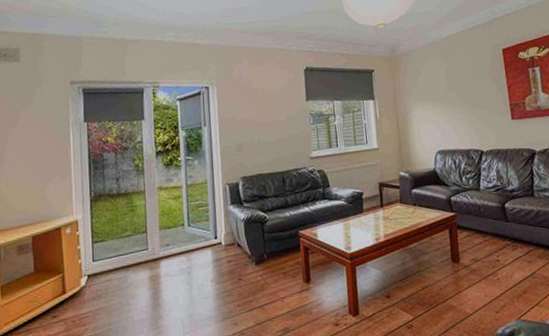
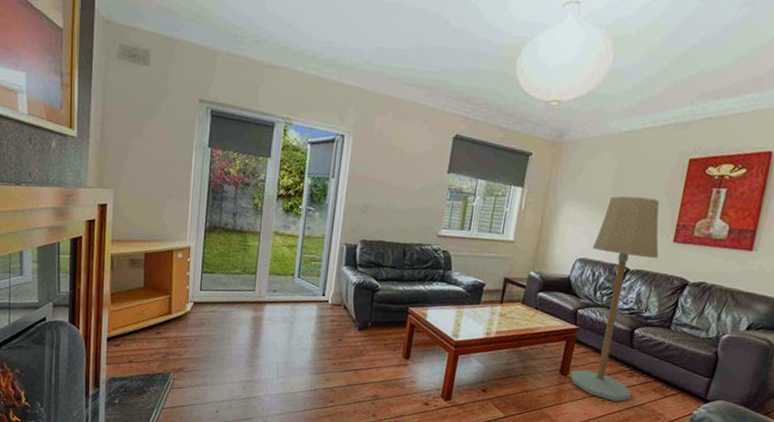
floor lamp: none [446,87,522,277] -> present [570,196,660,402]

